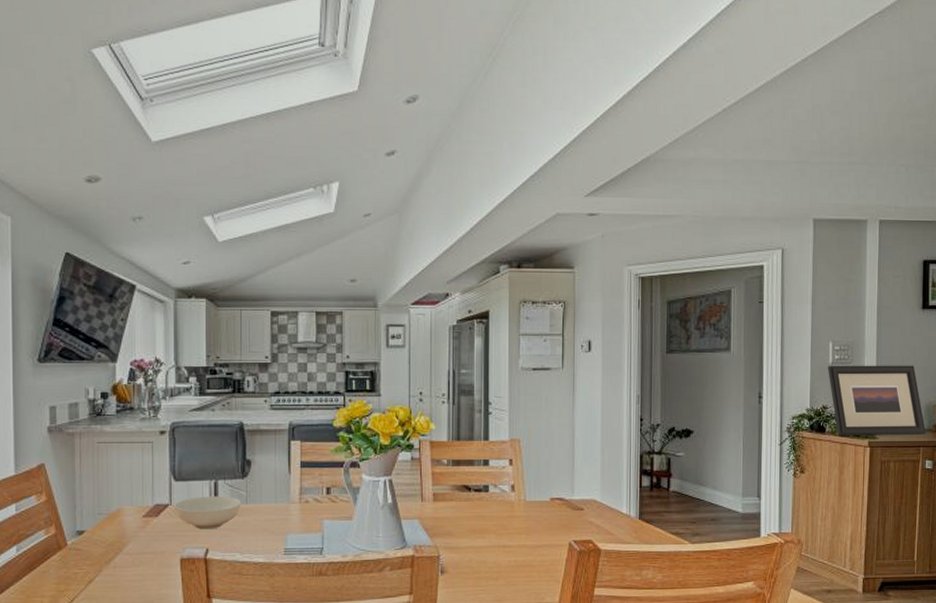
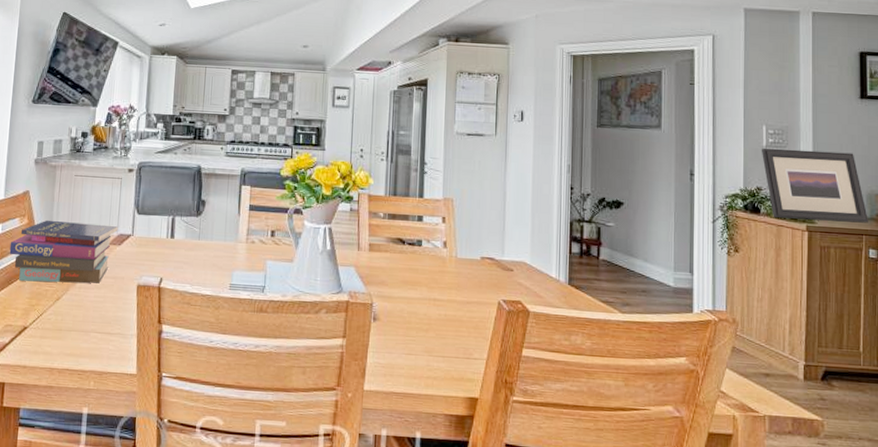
books: none [27,495,153,565] -> present [9,220,118,284]
bowl: present [174,496,242,530] -> none [136,229,195,261]

